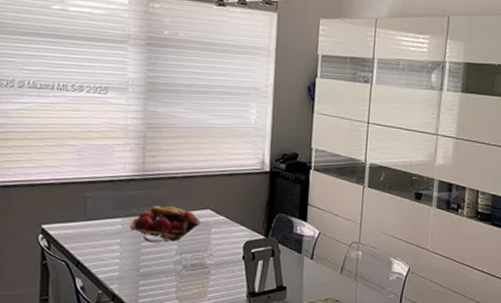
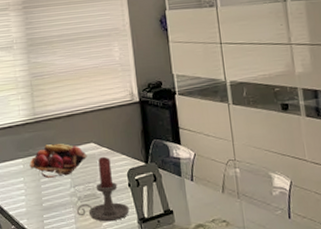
candle holder: none [180,225,240,293] -> present [77,156,130,221]

